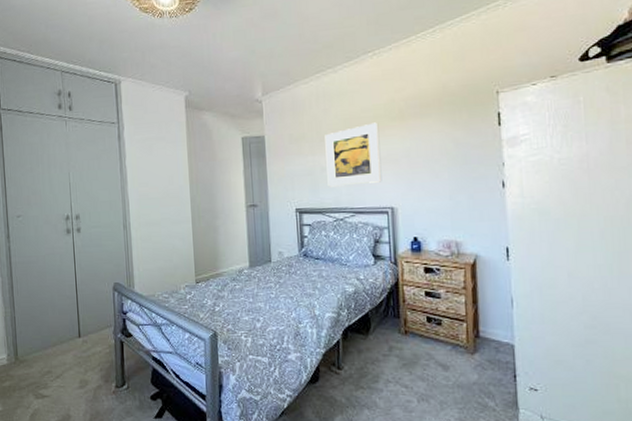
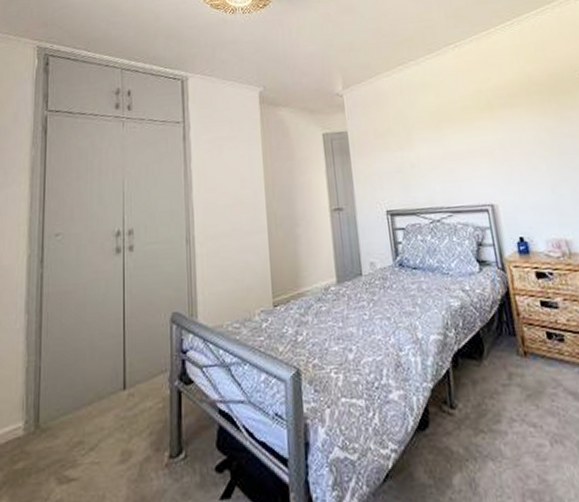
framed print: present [325,122,382,187] -> none [412,114,478,185]

